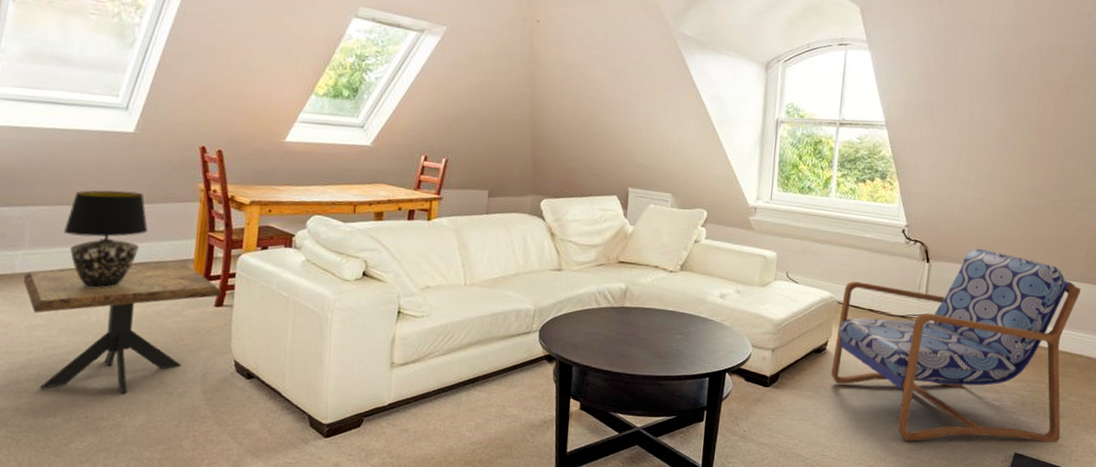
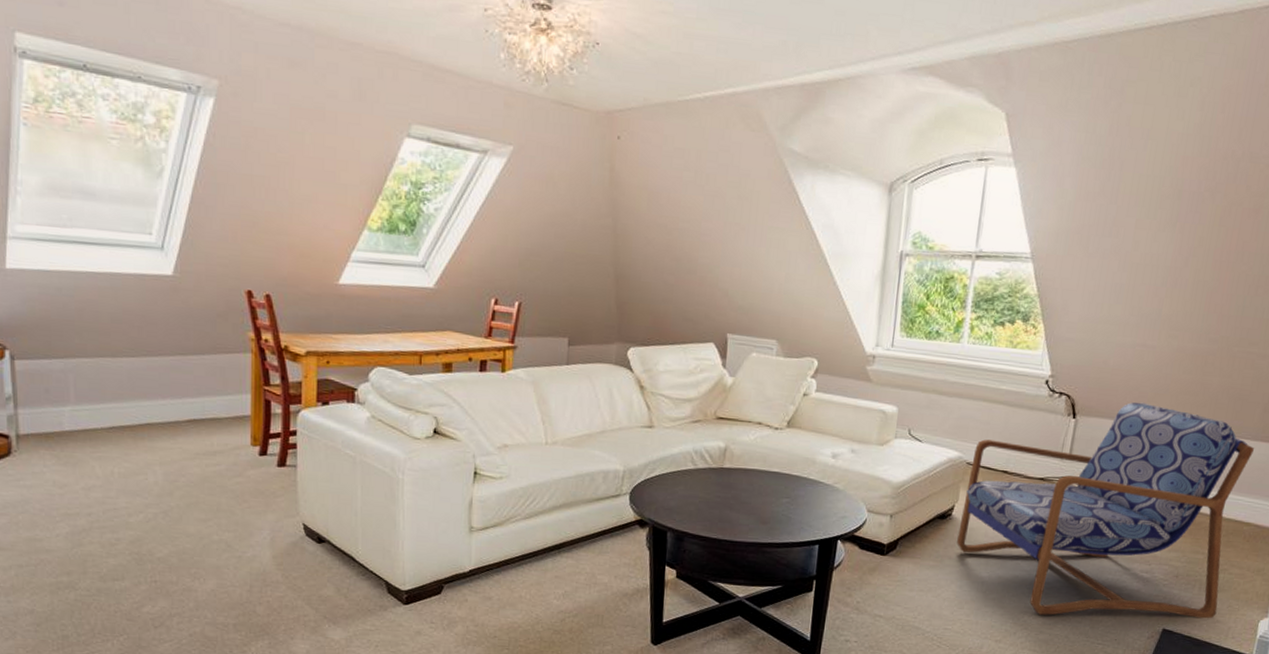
side table: present [23,263,222,394] -> none [73,420,283,558]
table lamp: present [63,190,148,289] -> none [109,340,199,448]

